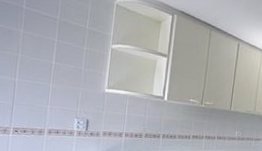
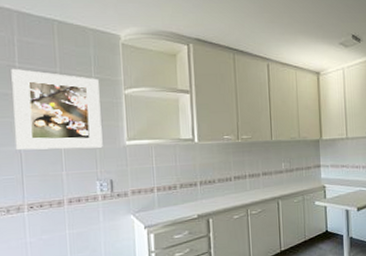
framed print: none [11,9,91,91] -> present [11,68,103,151]

